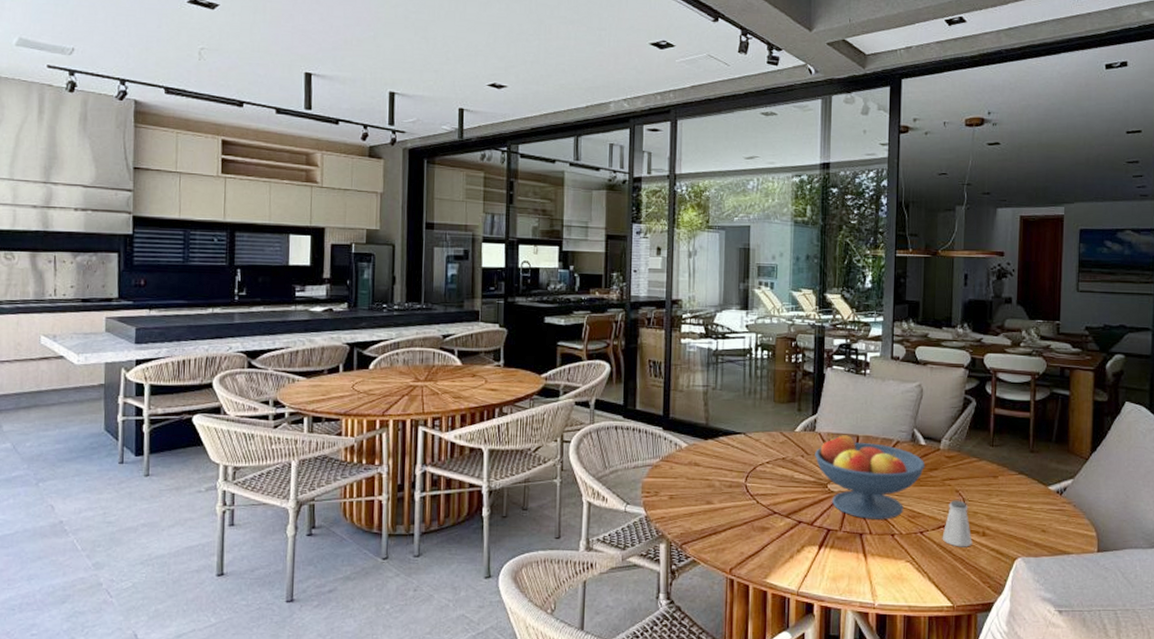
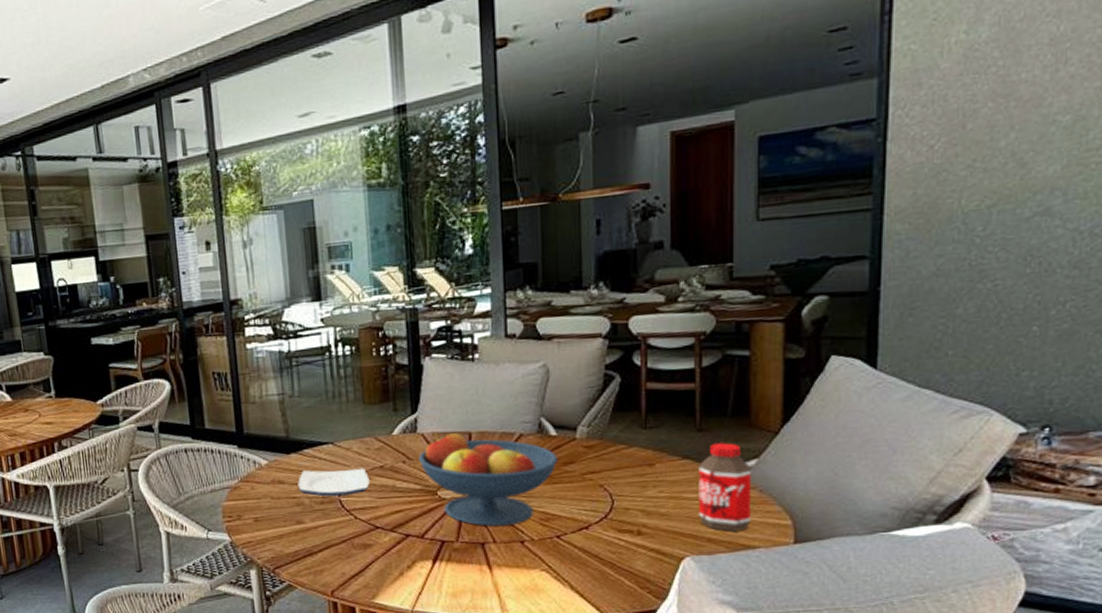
plate: none [711,456,772,482] -> present [298,468,370,497]
saltshaker: present [942,500,972,547] -> none [585,496,625,550]
bottle: none [1029,462,1069,538] -> present [698,442,752,531]

